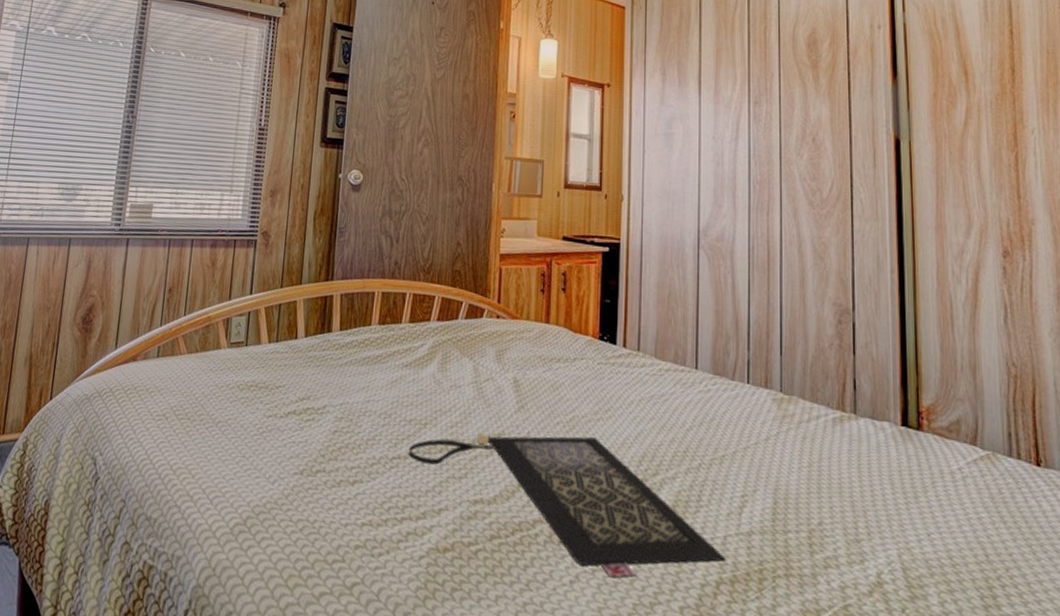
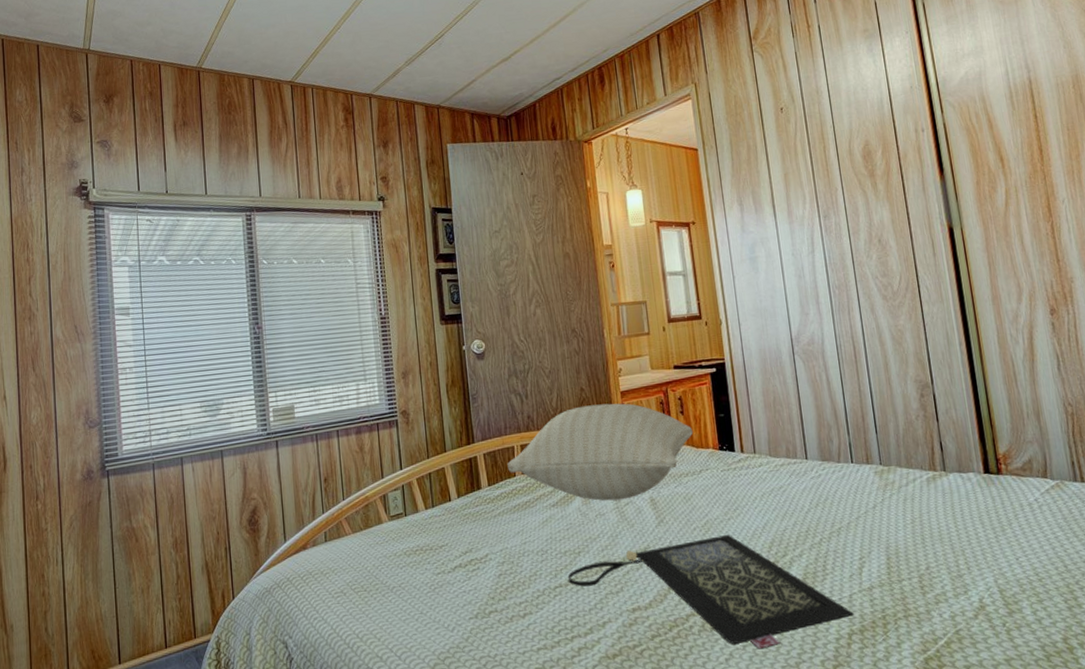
pillow: none [364,262,573,375] -> present [507,403,694,501]

